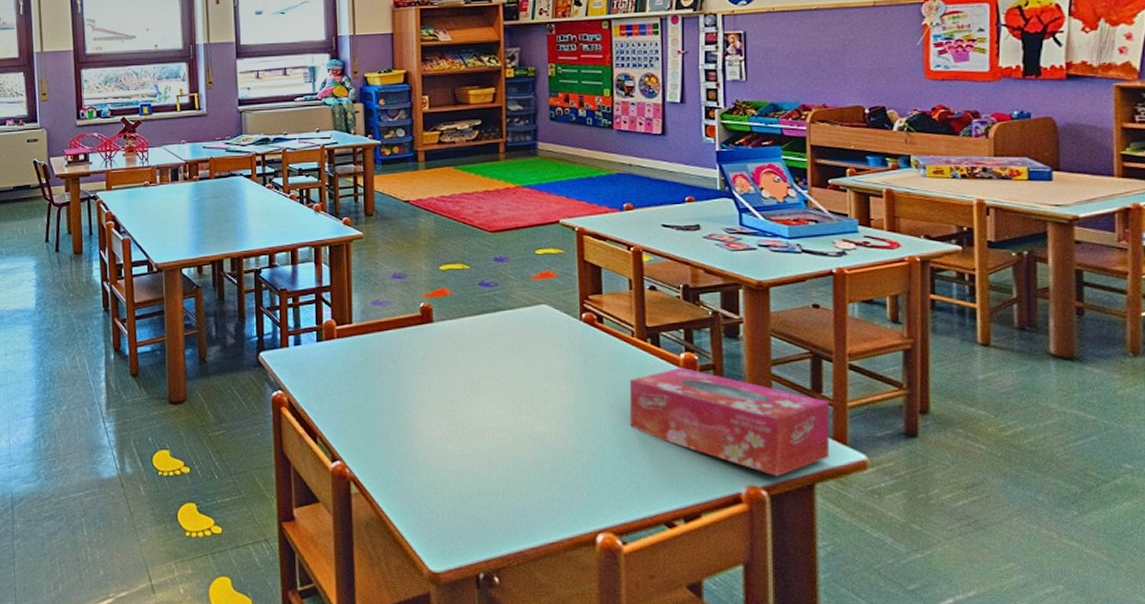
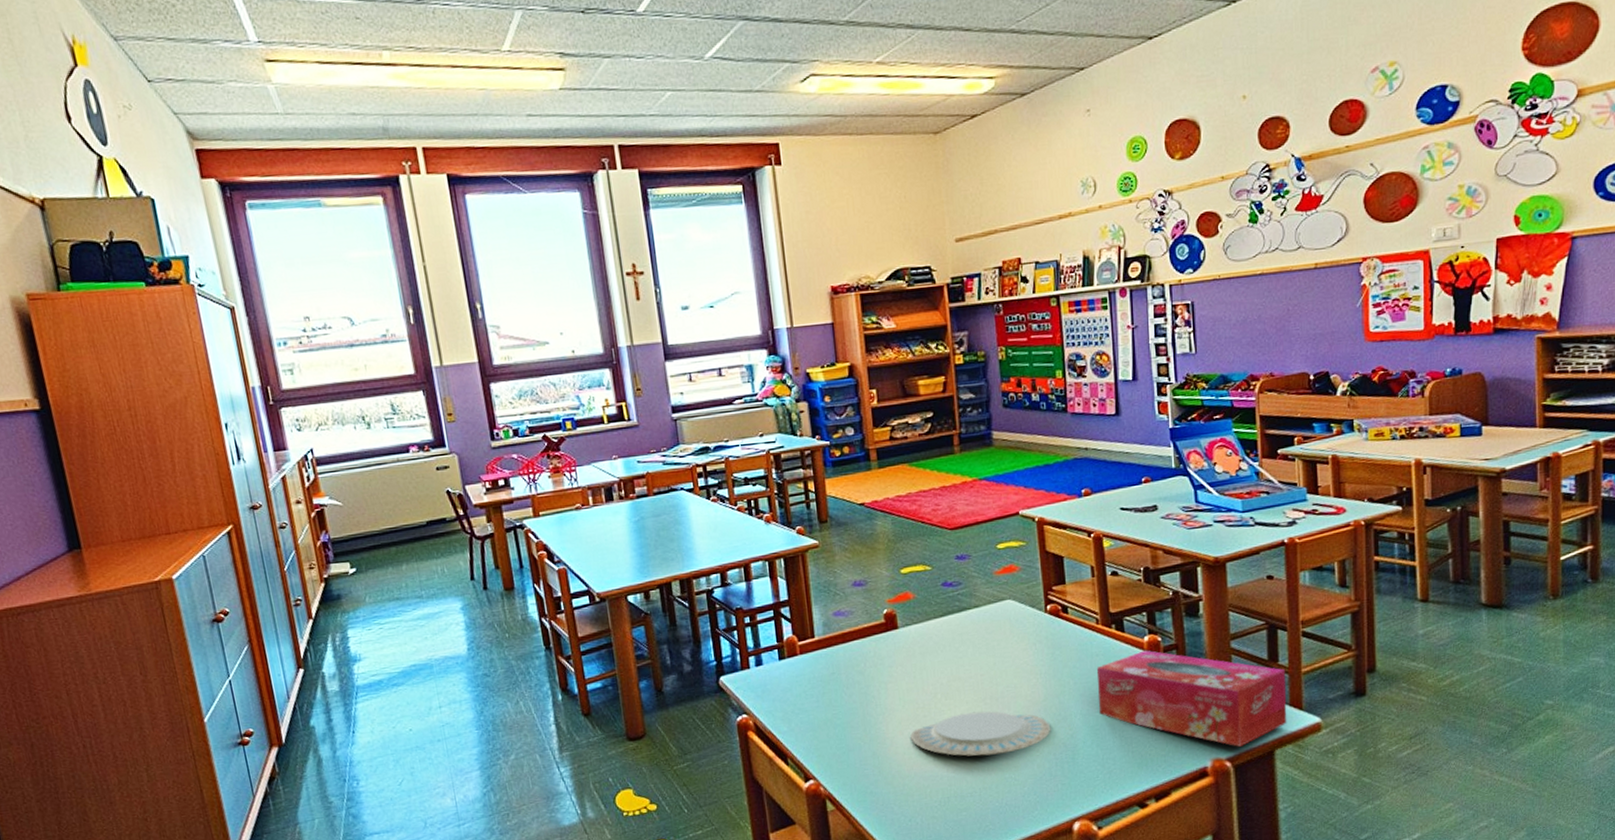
plate: none [438,411,580,456] -> present [910,711,1051,756]

